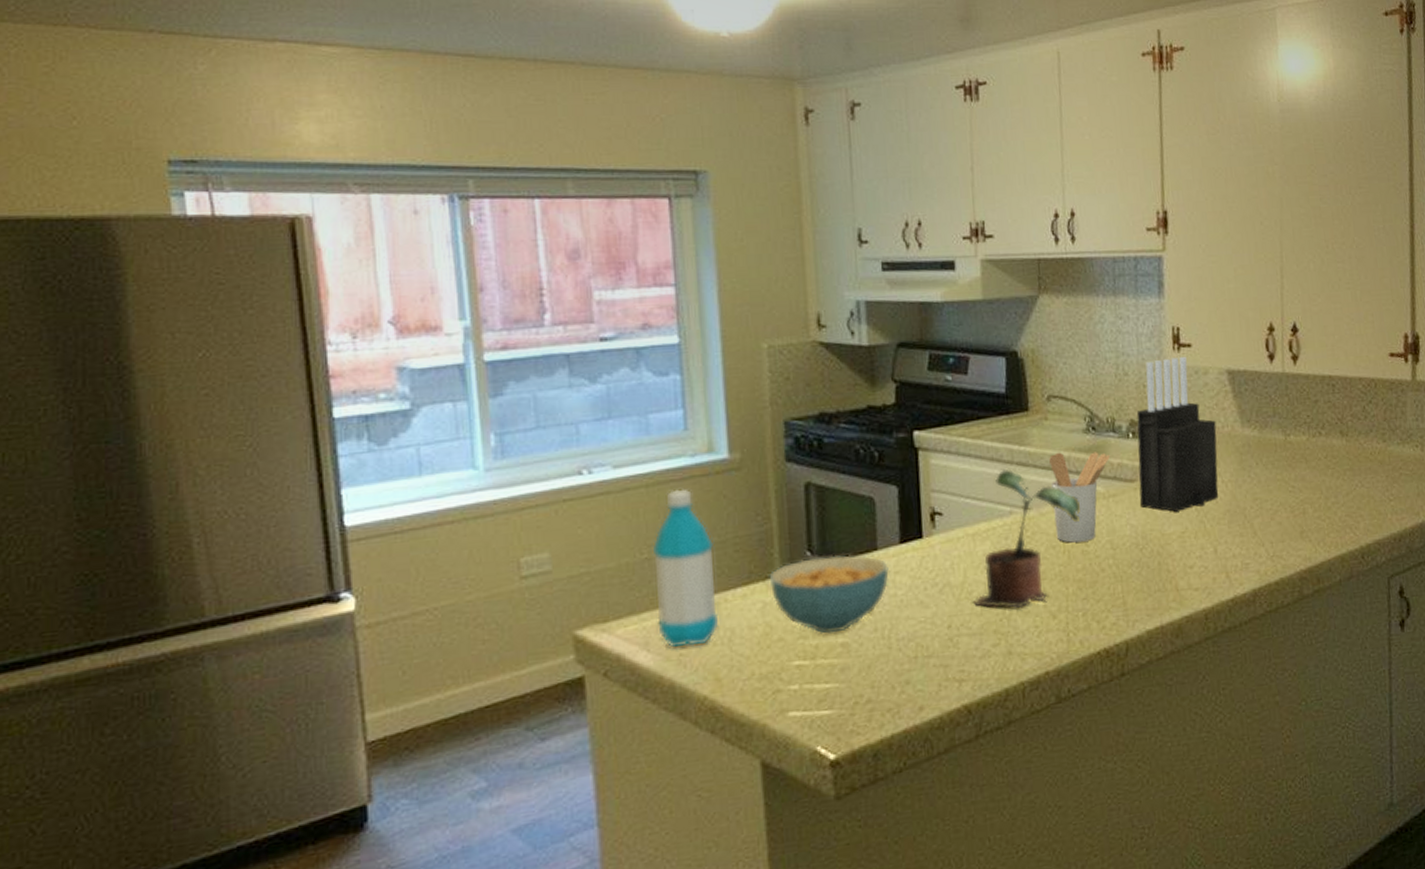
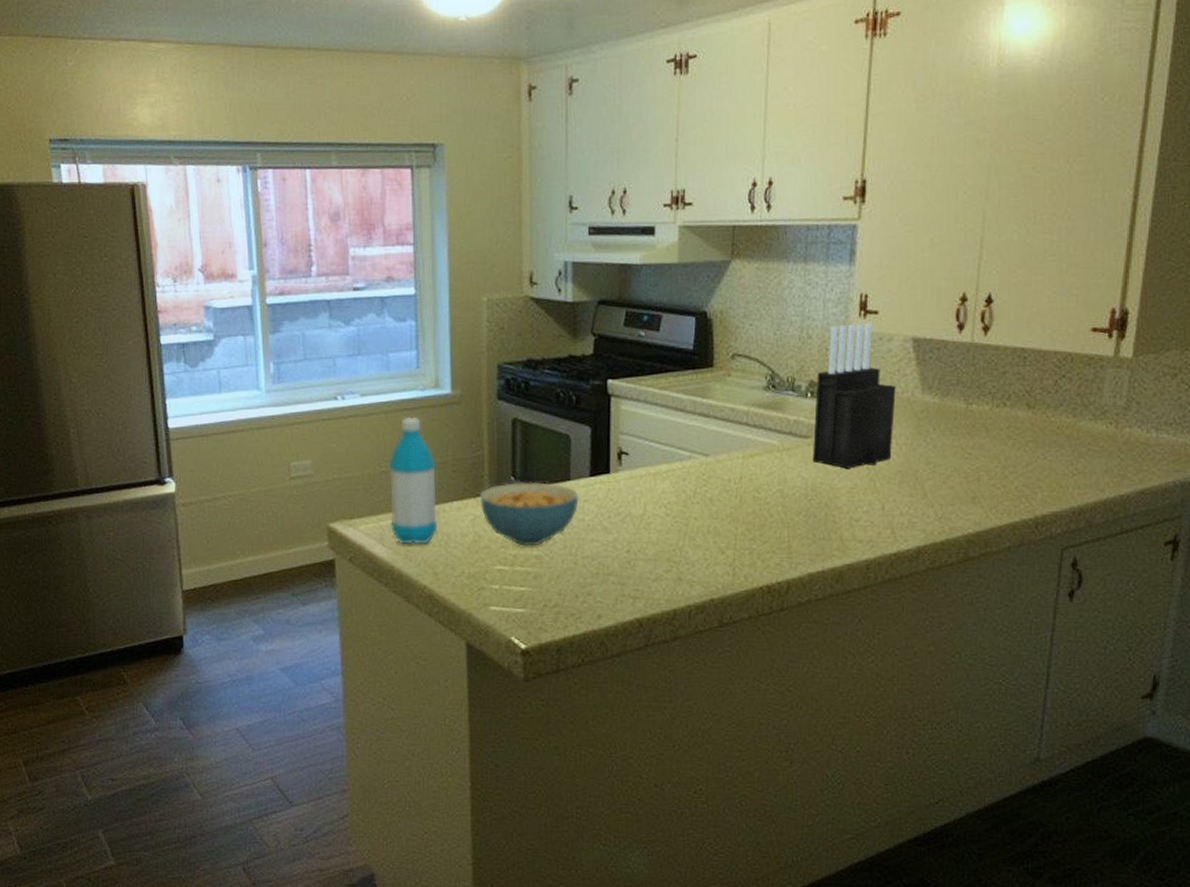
potted plant: present [972,468,1080,609] -> none [650,418,754,542]
utensil holder: present [1049,452,1111,543] -> none [729,406,788,489]

